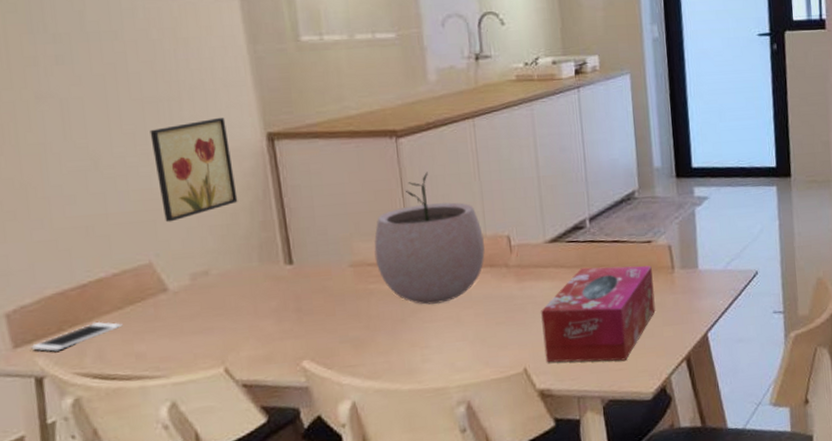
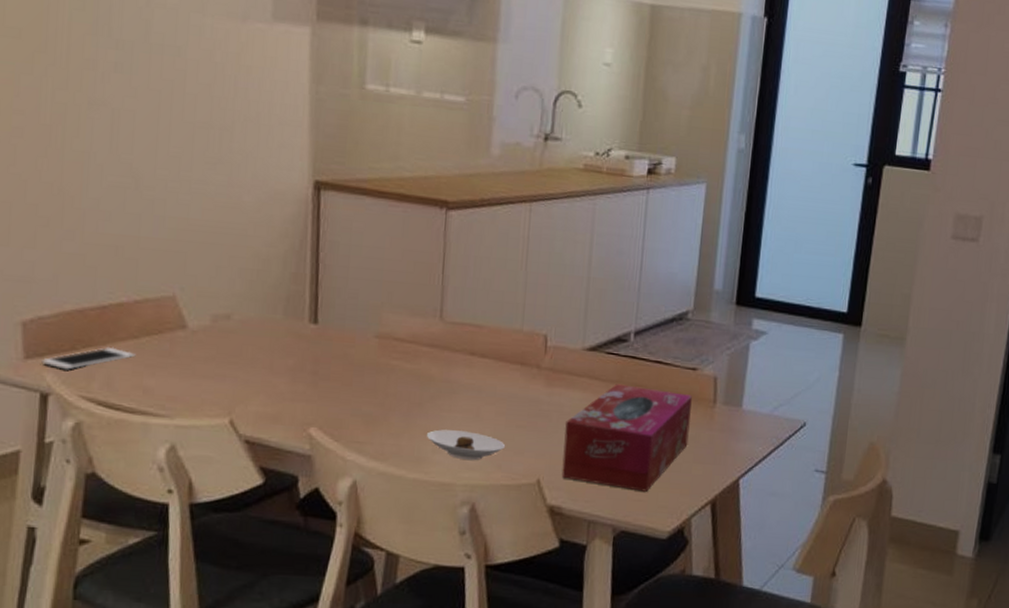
wall art: present [150,117,238,223] -> none [196,155,275,257]
plant pot: present [374,172,485,305] -> none [402,251,520,394]
saucer: none [413,336,489,364] -> present [426,429,505,461]

